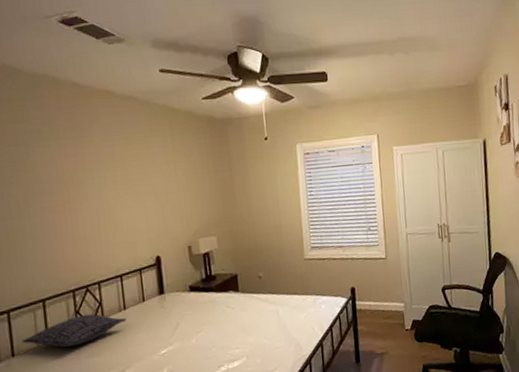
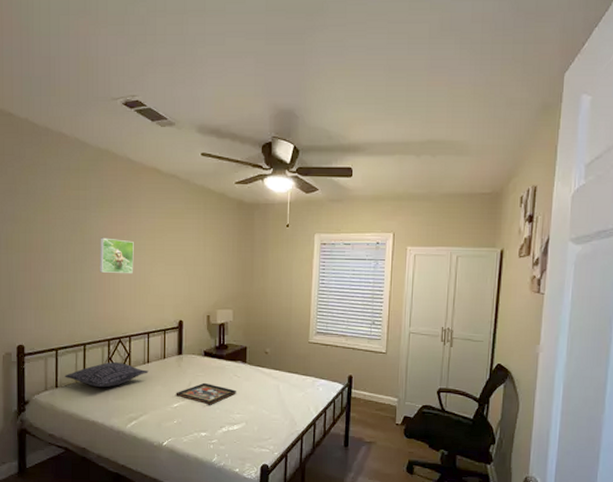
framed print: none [48,174,95,215] -> present [100,237,134,274]
decorative tray: none [162,320,232,345] -> present [176,382,236,405]

